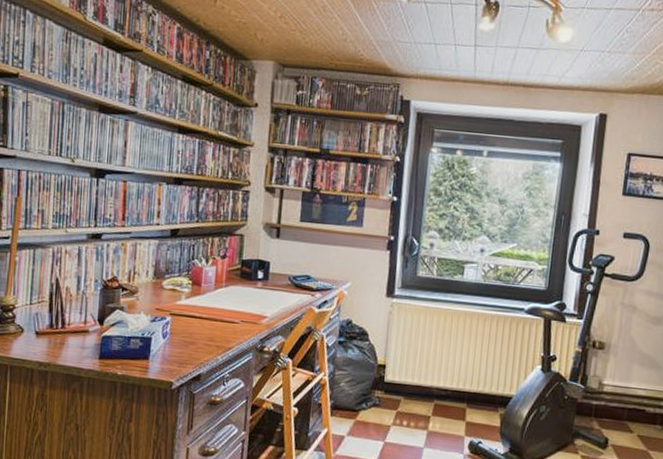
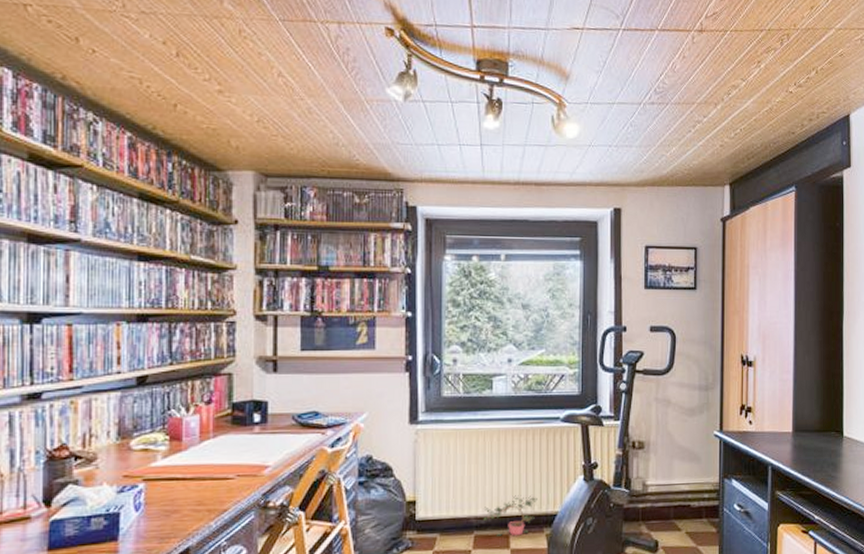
potted plant: none [444,374,496,411] -> present [483,495,538,536]

